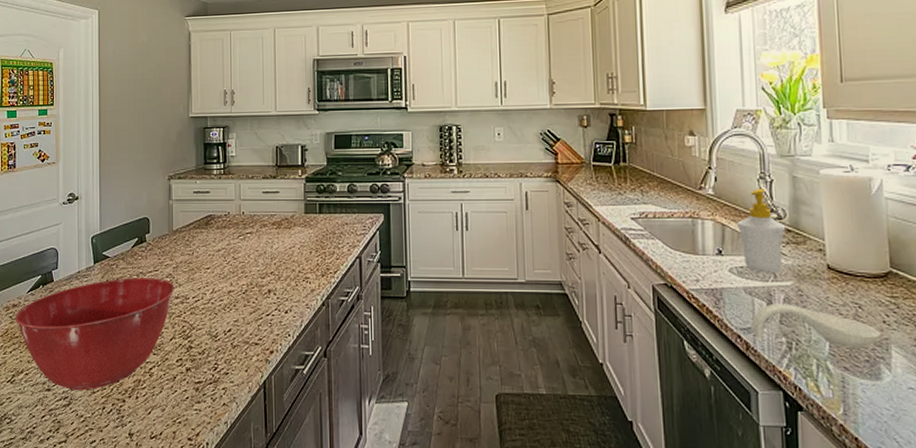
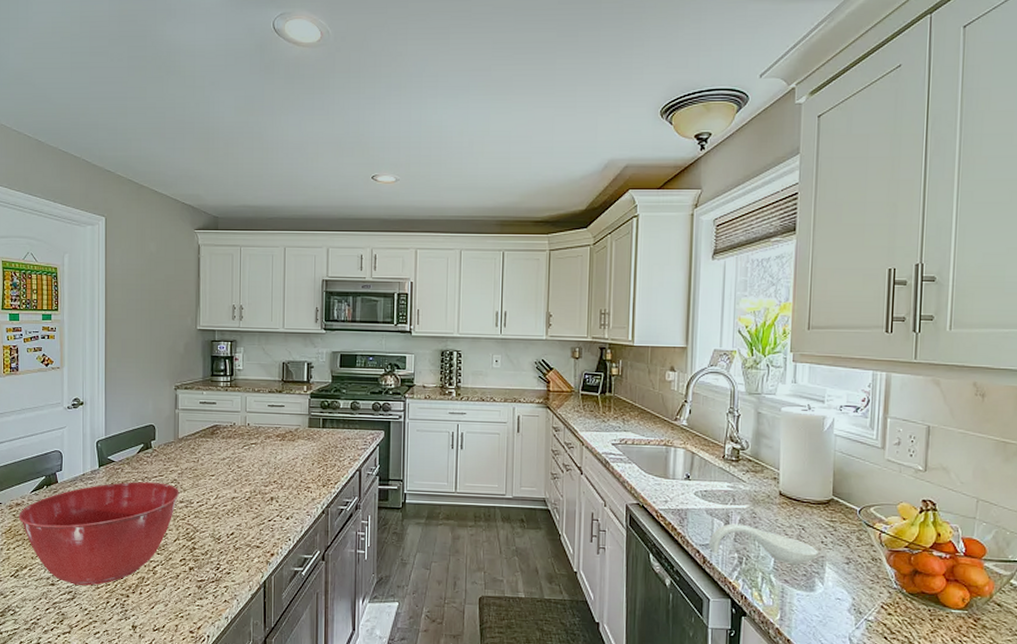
soap bottle: present [736,189,786,273] -> none [704,422,747,497]

